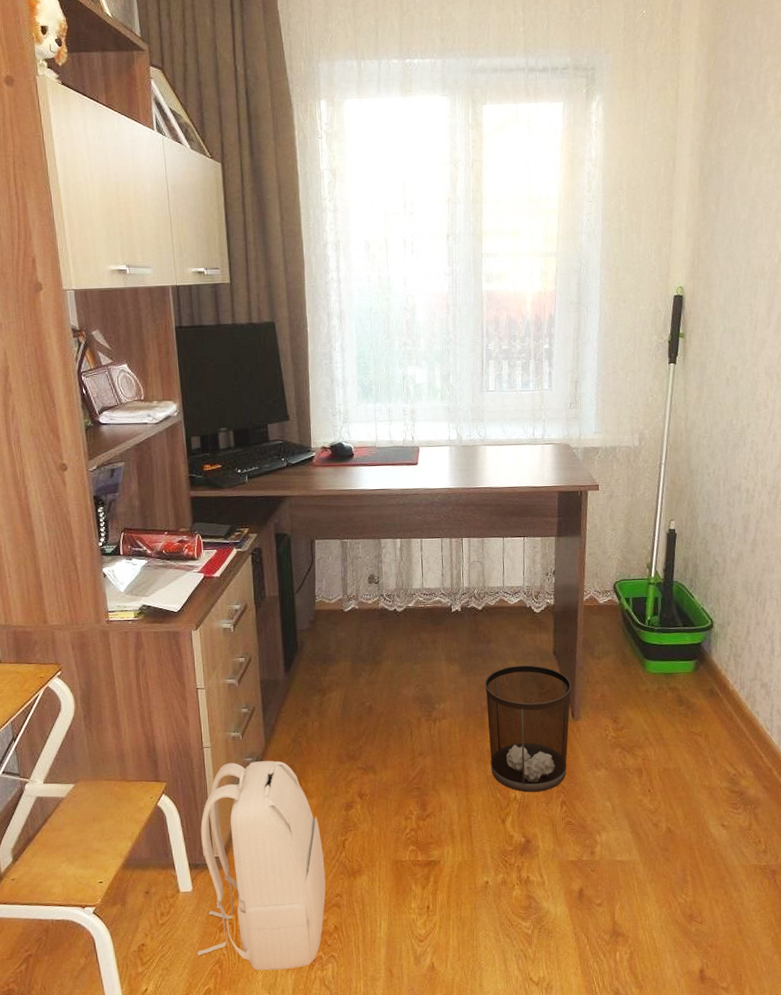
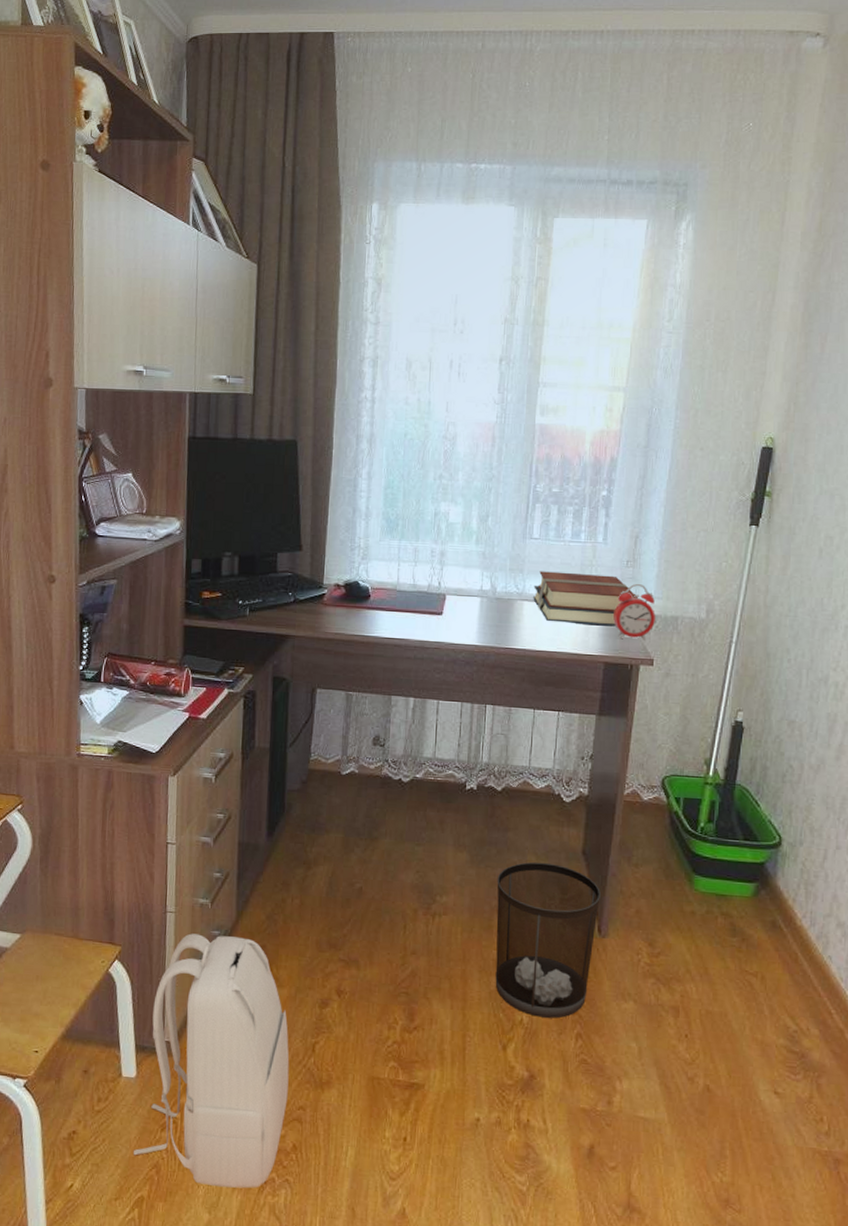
books: none [493,417,581,462] -> present [533,571,638,626]
alarm clock: none [563,421,598,471] -> present [613,583,655,641]

